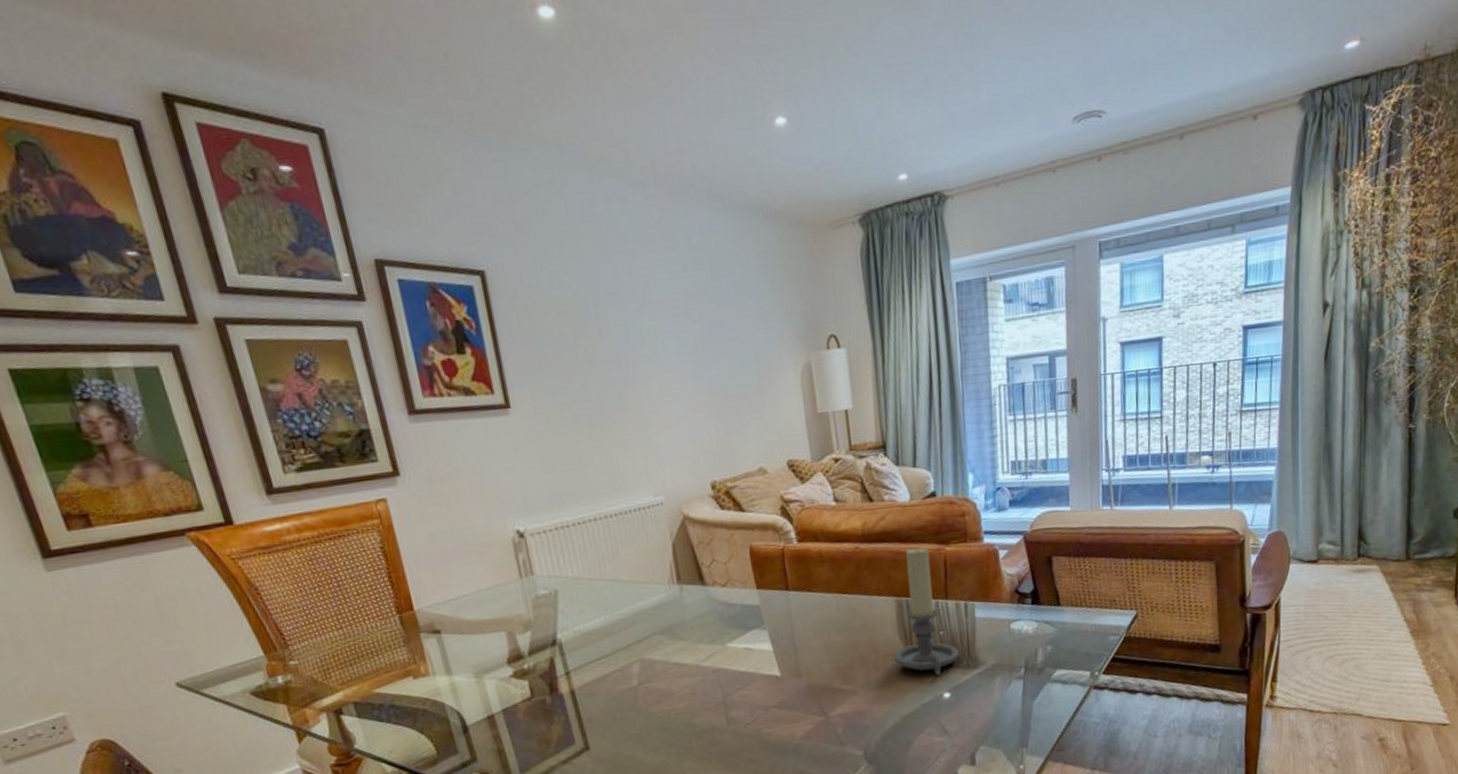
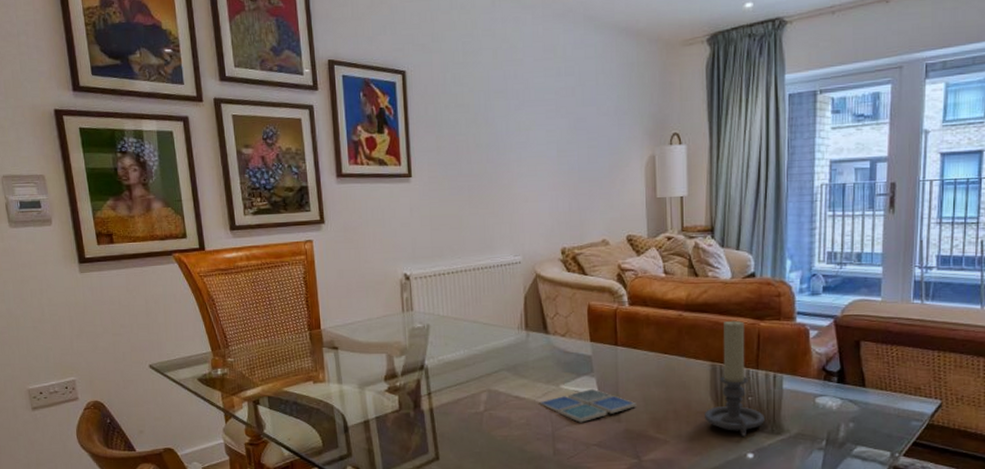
drink coaster: none [704,642,818,684] -> present [539,388,637,423]

